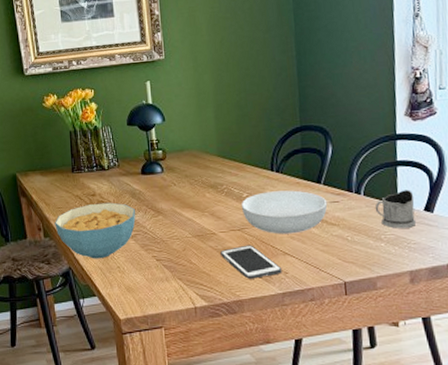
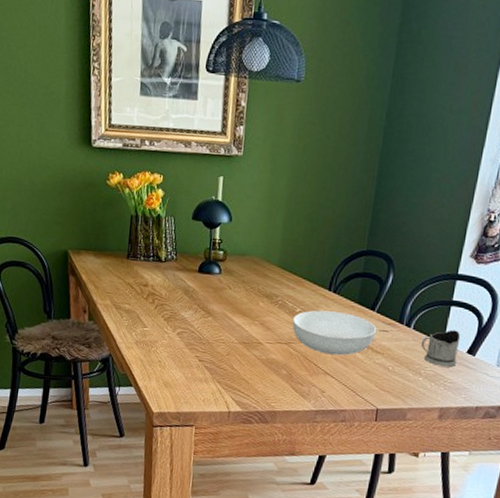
cereal bowl: present [55,202,136,259] -> none [101,294,186,351]
cell phone: present [220,245,282,279] -> none [263,359,320,393]

